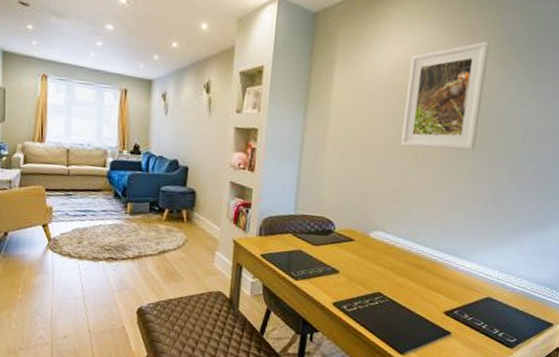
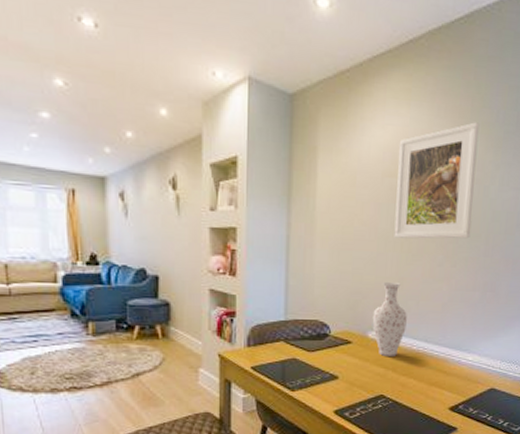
vase: none [375,186,409,257] -> present [372,282,407,356]

